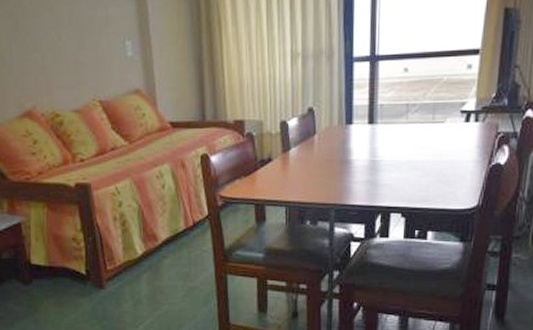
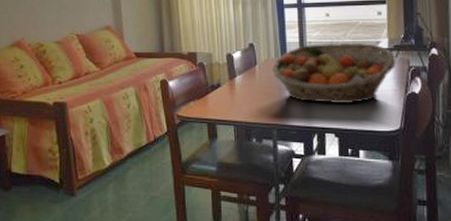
fruit basket: none [333,104,483,179] -> present [271,42,397,104]

